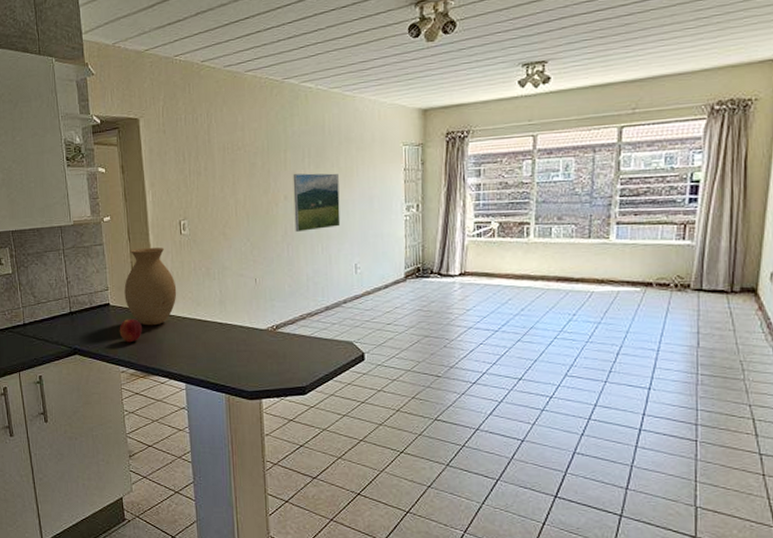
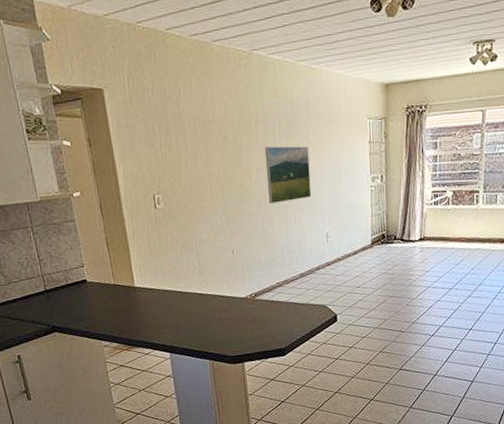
peach: present [119,319,143,343] -> none [98,294,123,318]
vase: present [124,247,177,326] -> none [100,222,156,300]

